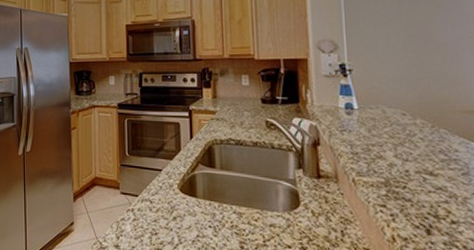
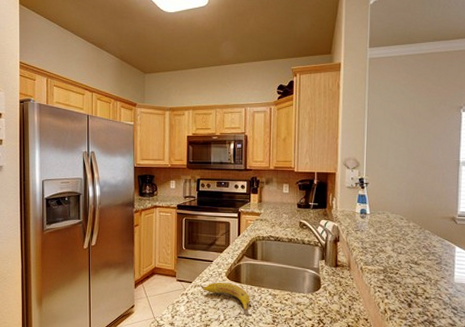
fruit: none [152,196,213,240] -> present [203,282,252,316]

